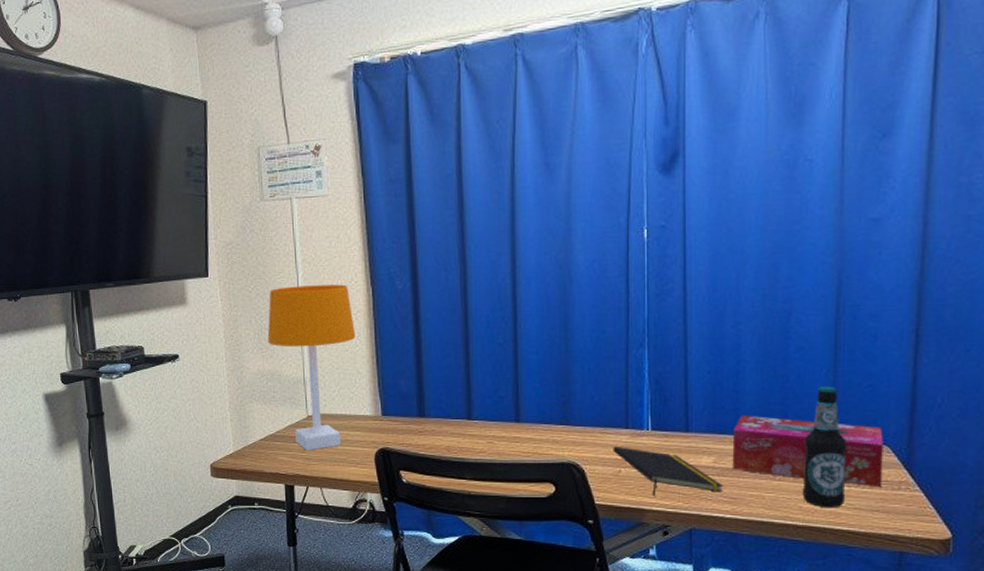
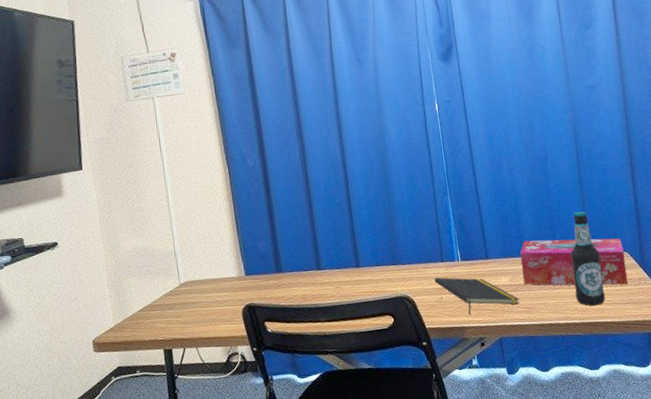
desk lamp: present [267,284,356,451] -> none [139,166,218,316]

